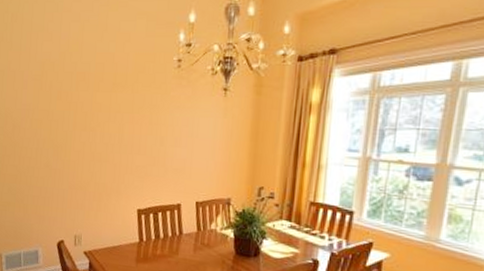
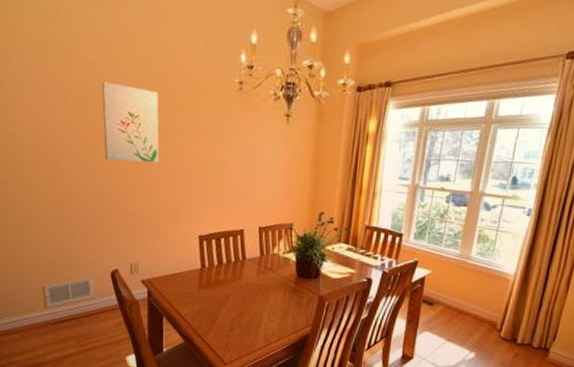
wall art: none [55,67,104,140] -> present [102,81,160,163]

